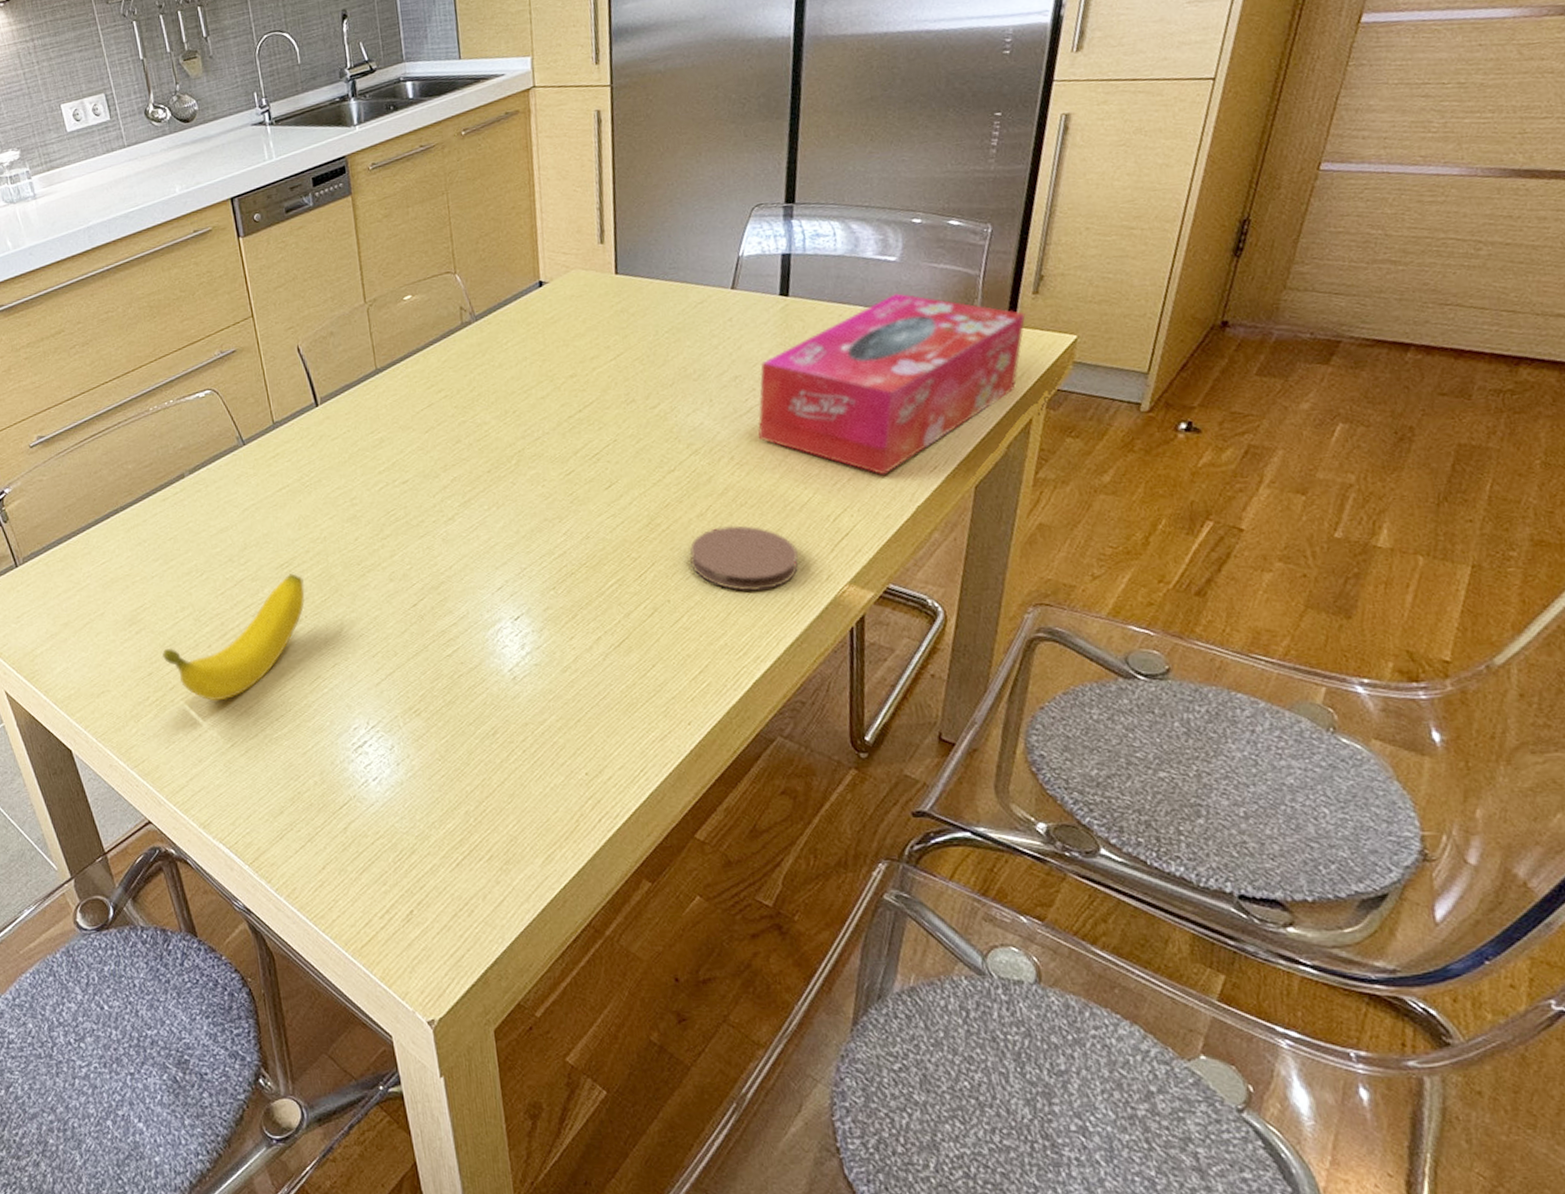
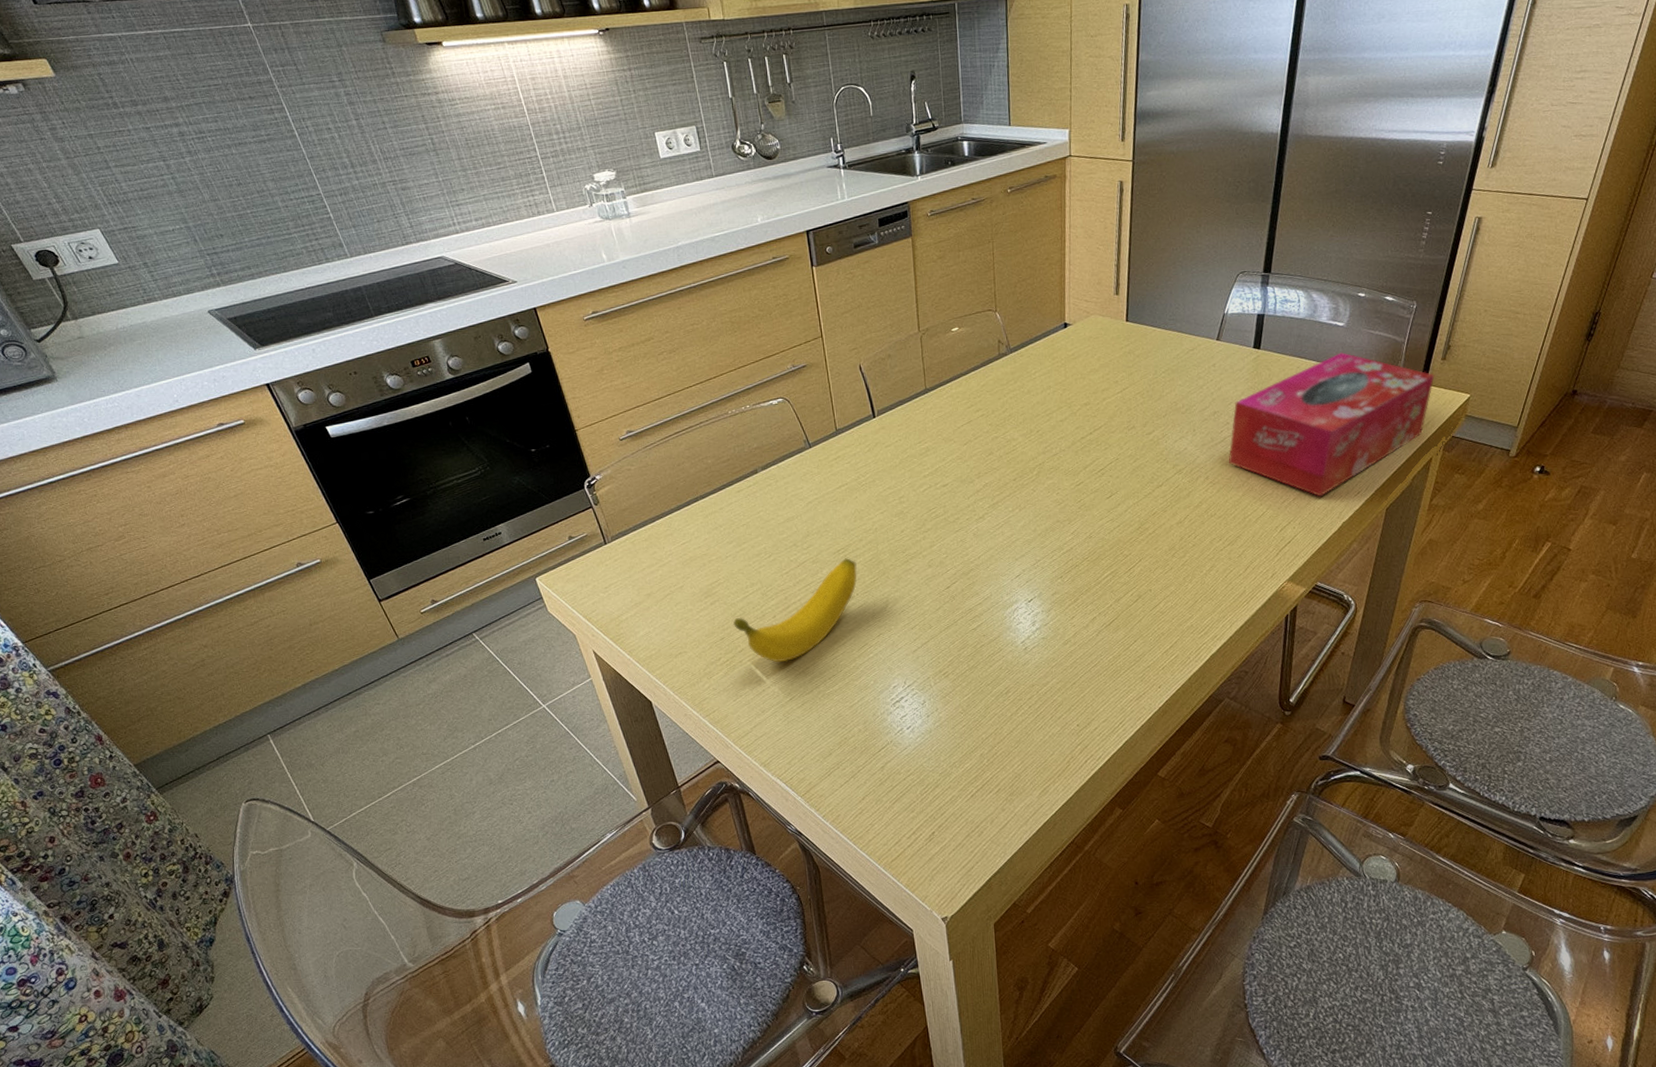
coaster: present [689,525,798,592] -> none [1169,531,1251,584]

